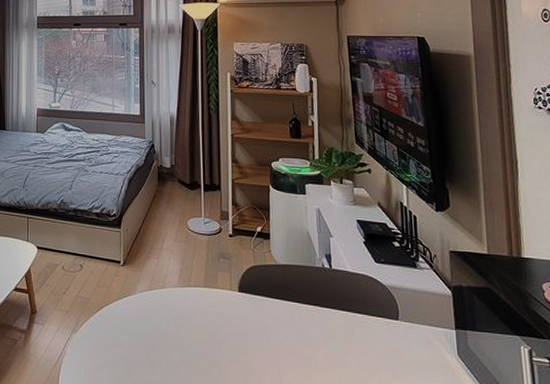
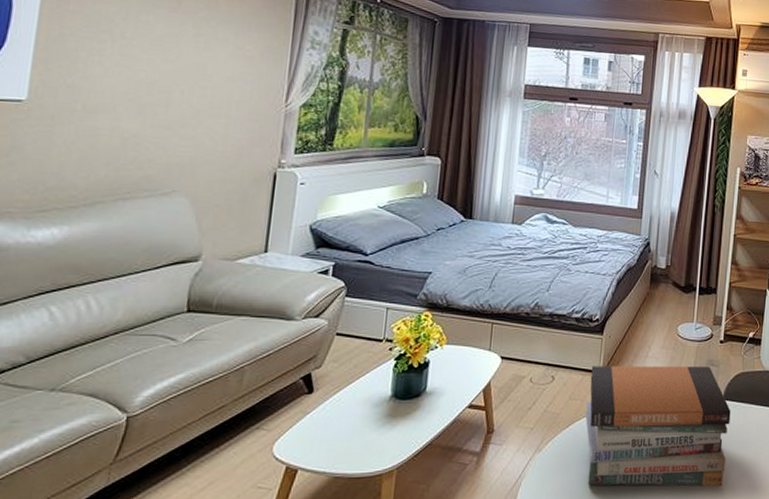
book stack: none [111,256,248,376] -> present [585,366,731,487]

